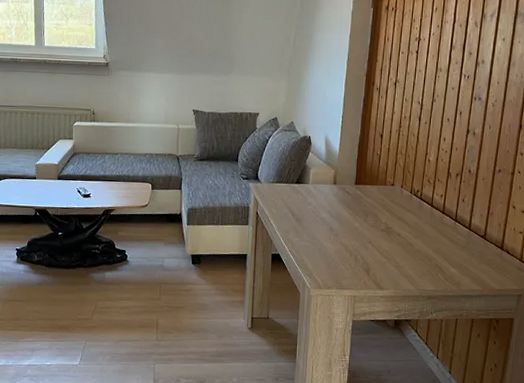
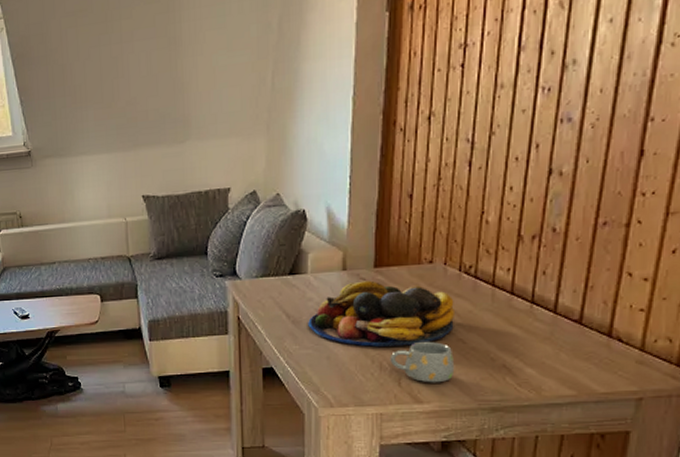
fruit bowl: none [307,193,407,245] -> present [308,280,456,348]
mug: none [362,242,406,275] -> present [389,341,455,383]

